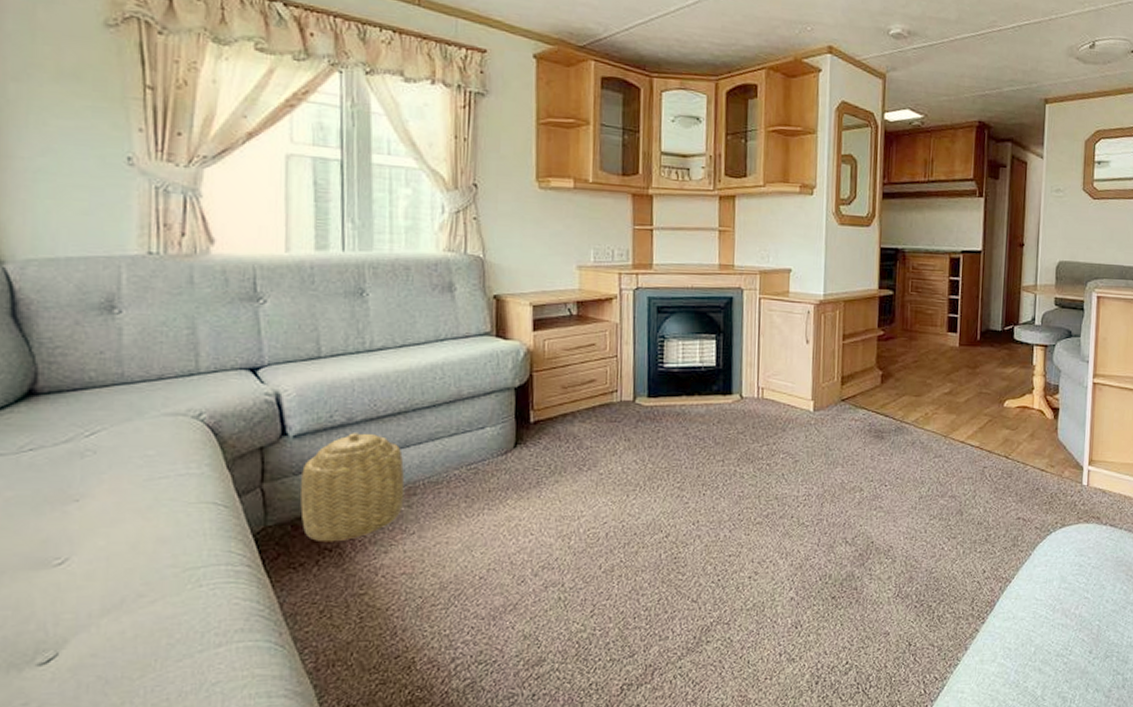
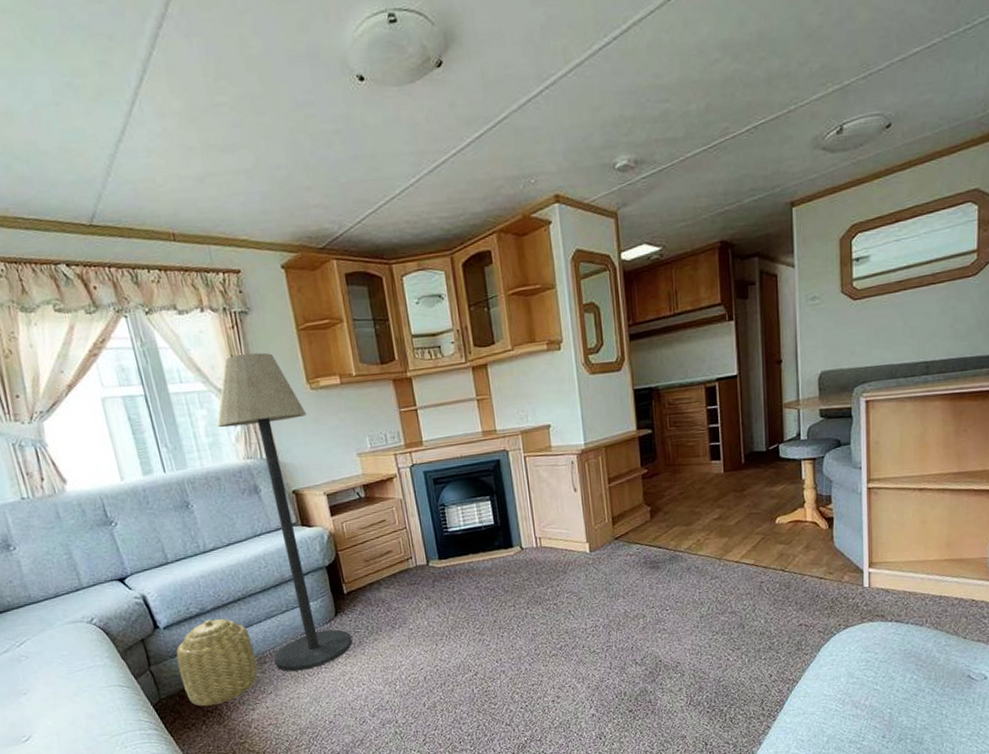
floor lamp: none [420,136,529,509] -> present [216,352,352,672]

